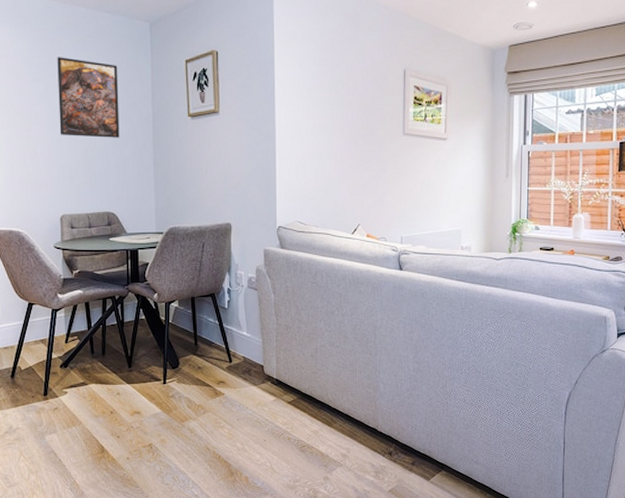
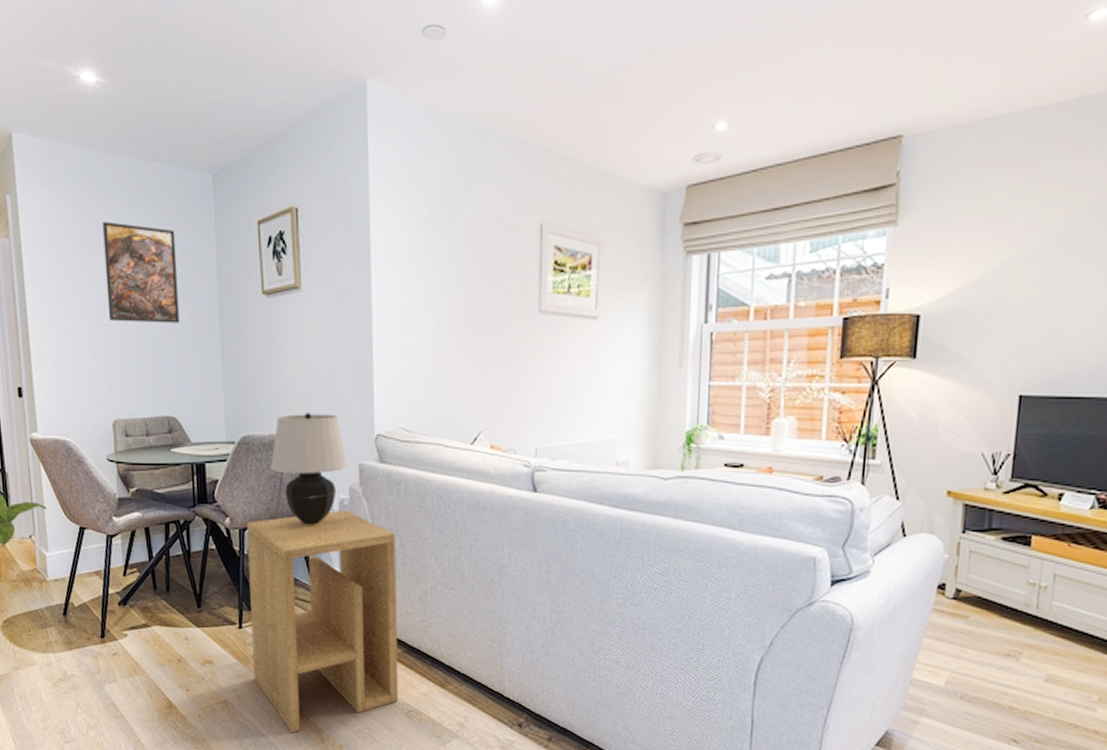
side table: none [171,285,293,469] -> present [246,509,398,734]
table lamp: none [192,209,255,298] -> present [270,412,348,525]

